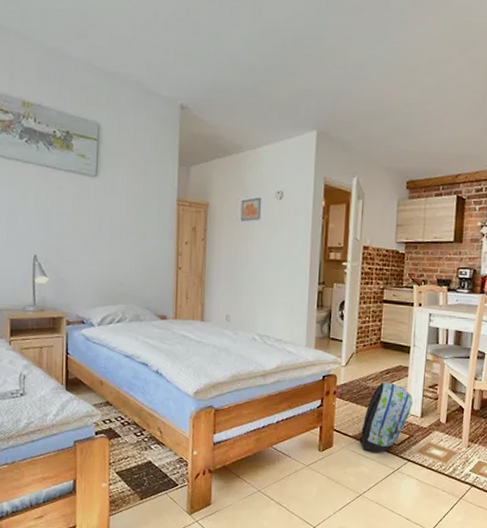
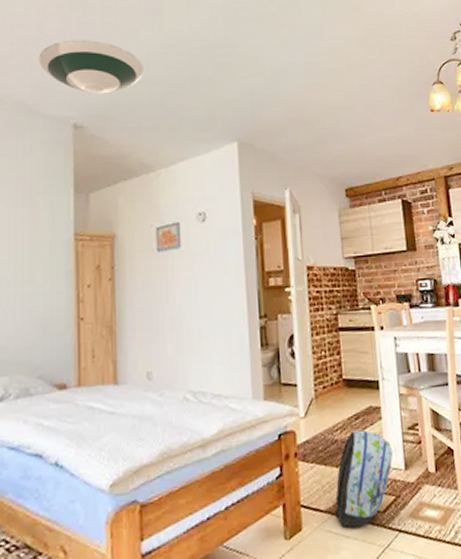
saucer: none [154,26,242,79] -> present [38,40,144,94]

